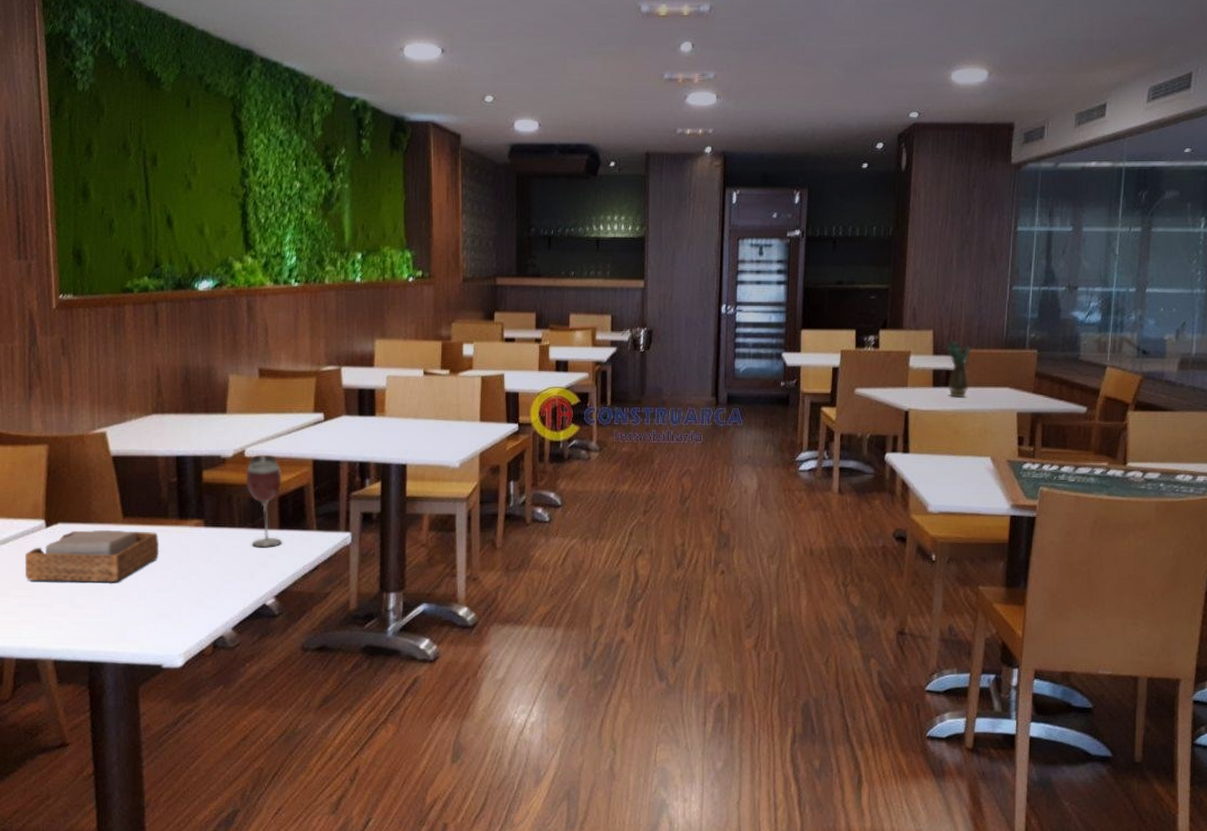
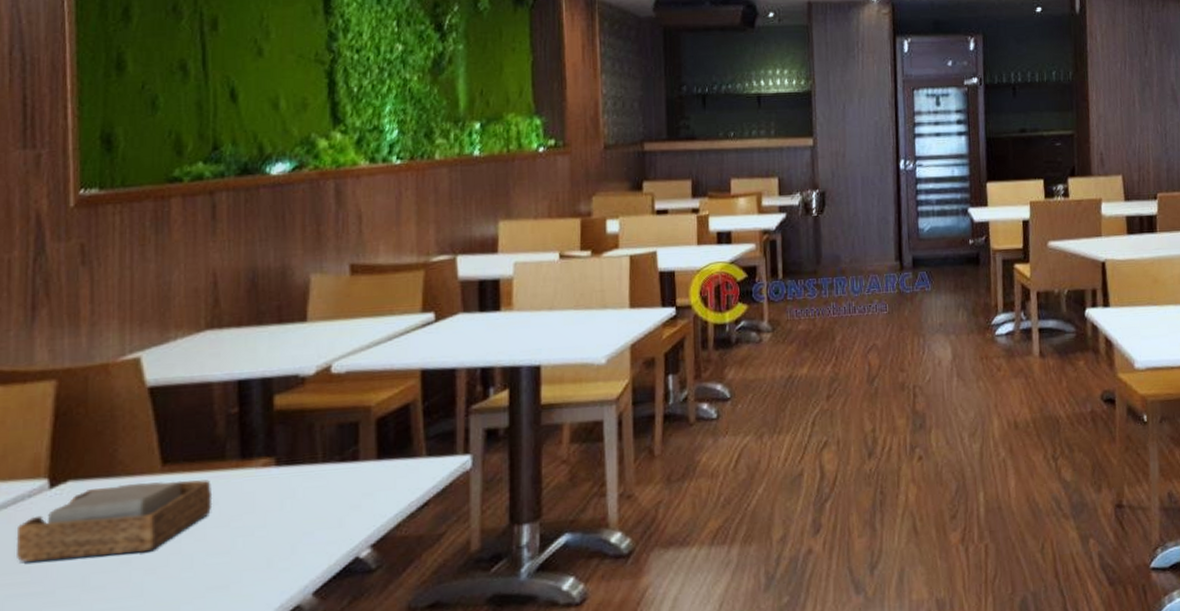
wineglass: present [246,454,282,548] -> none [332,368,380,486]
vase: present [946,338,972,398] -> none [1136,183,1164,244]

